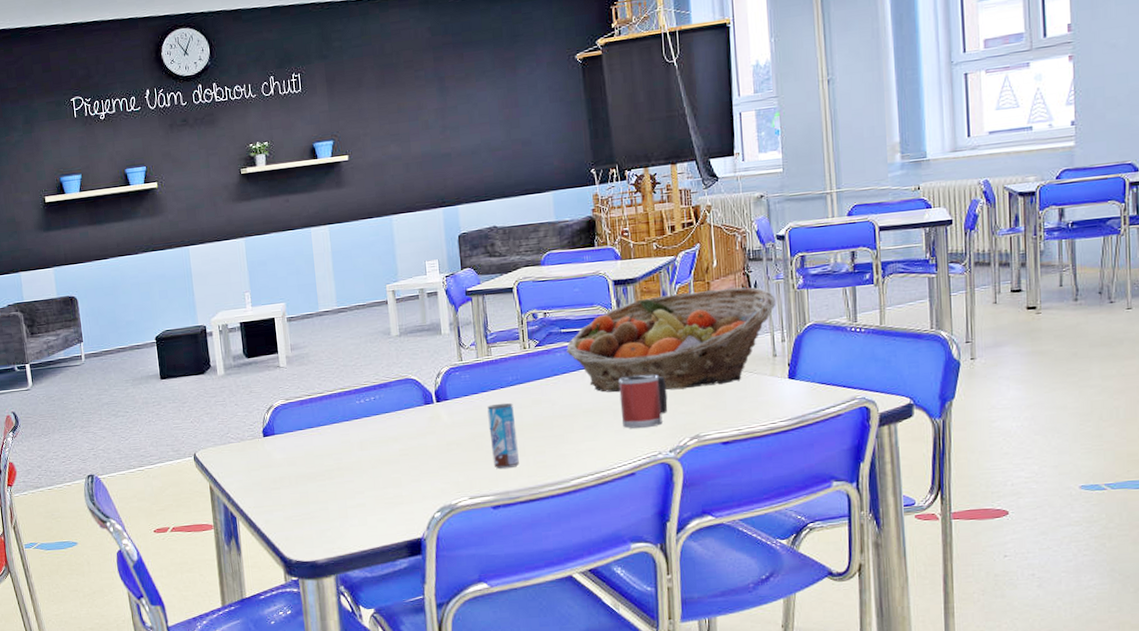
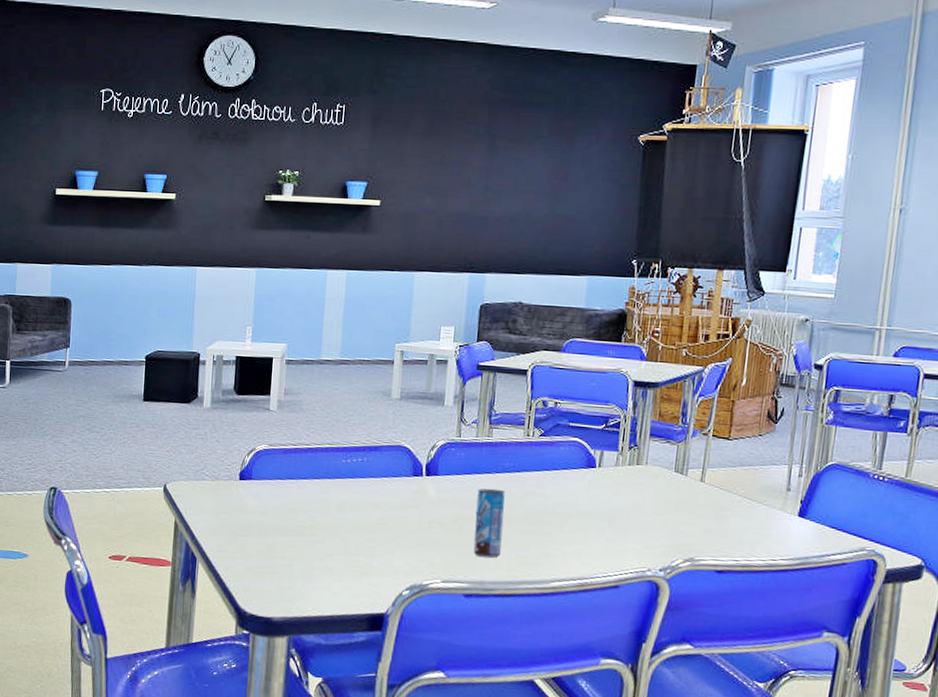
fruit basket: present [565,287,776,393] -> none [570,405,801,510]
mug: present [618,374,668,429] -> none [615,484,670,542]

